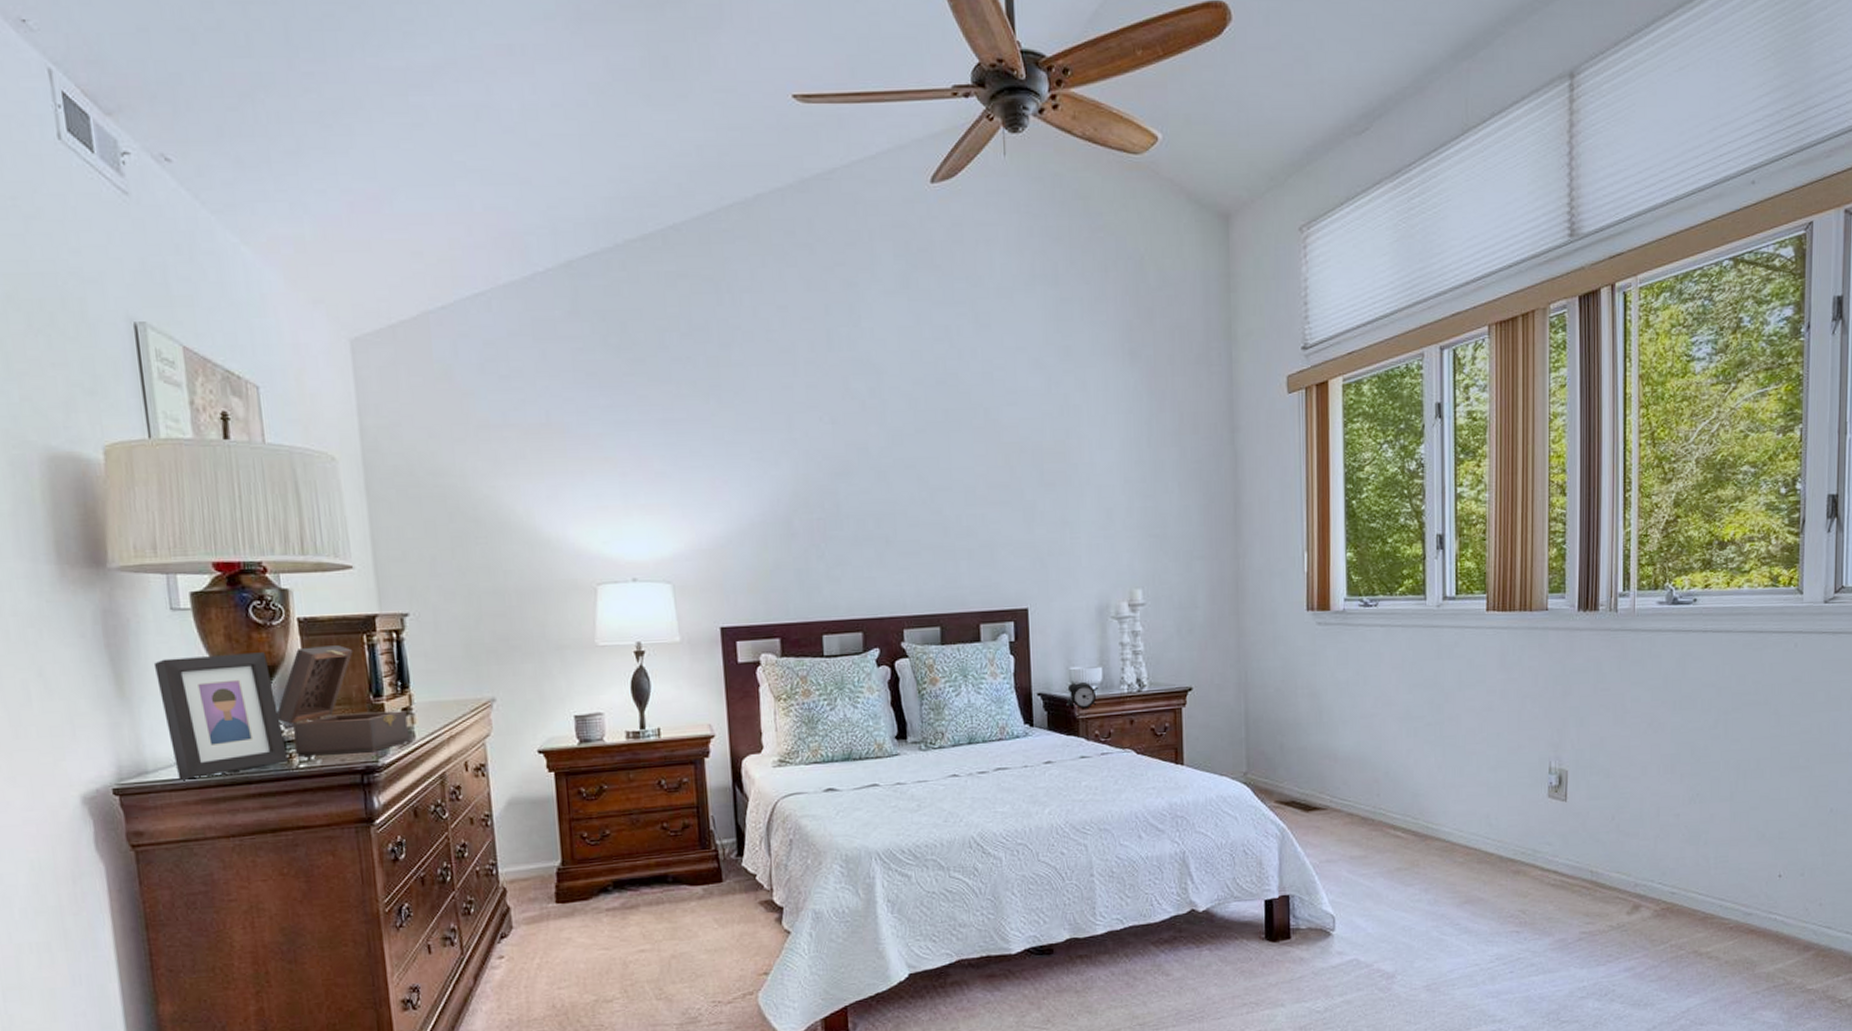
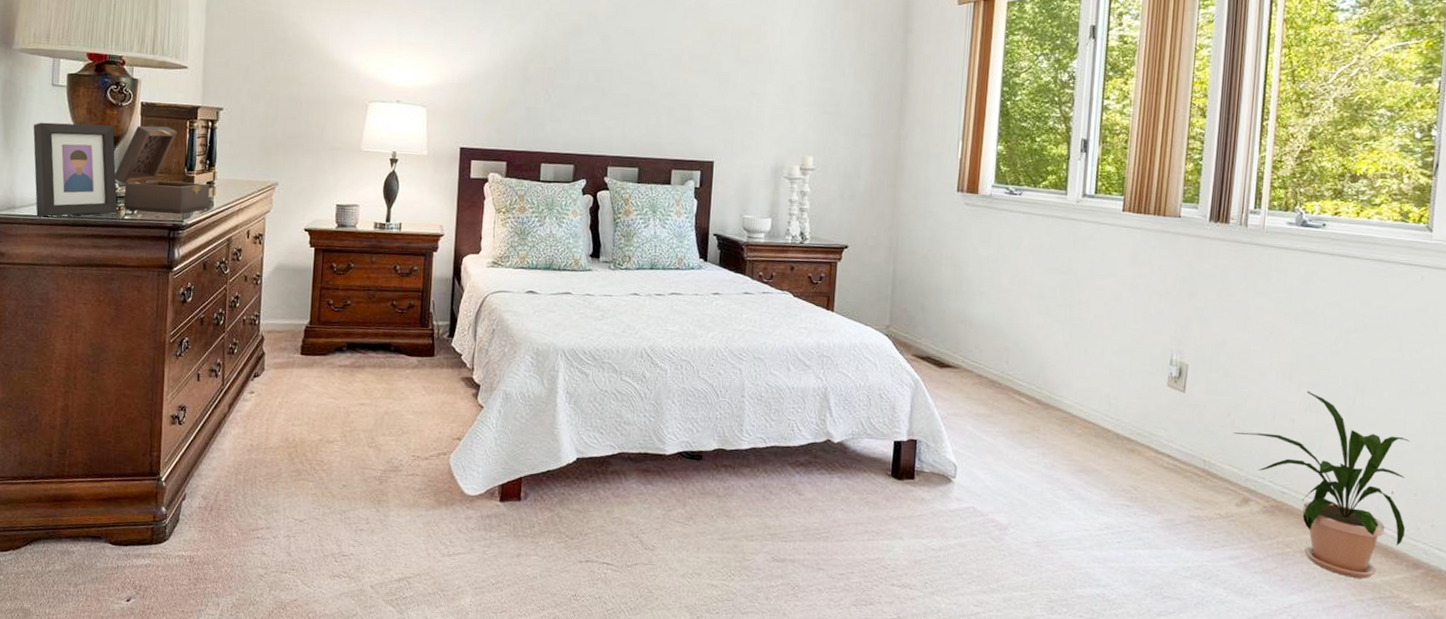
alarm clock: present [1066,683,1098,708] -> none [737,229,766,252]
house plant: none [1618,781,1794,971] -> present [1233,390,1410,579]

